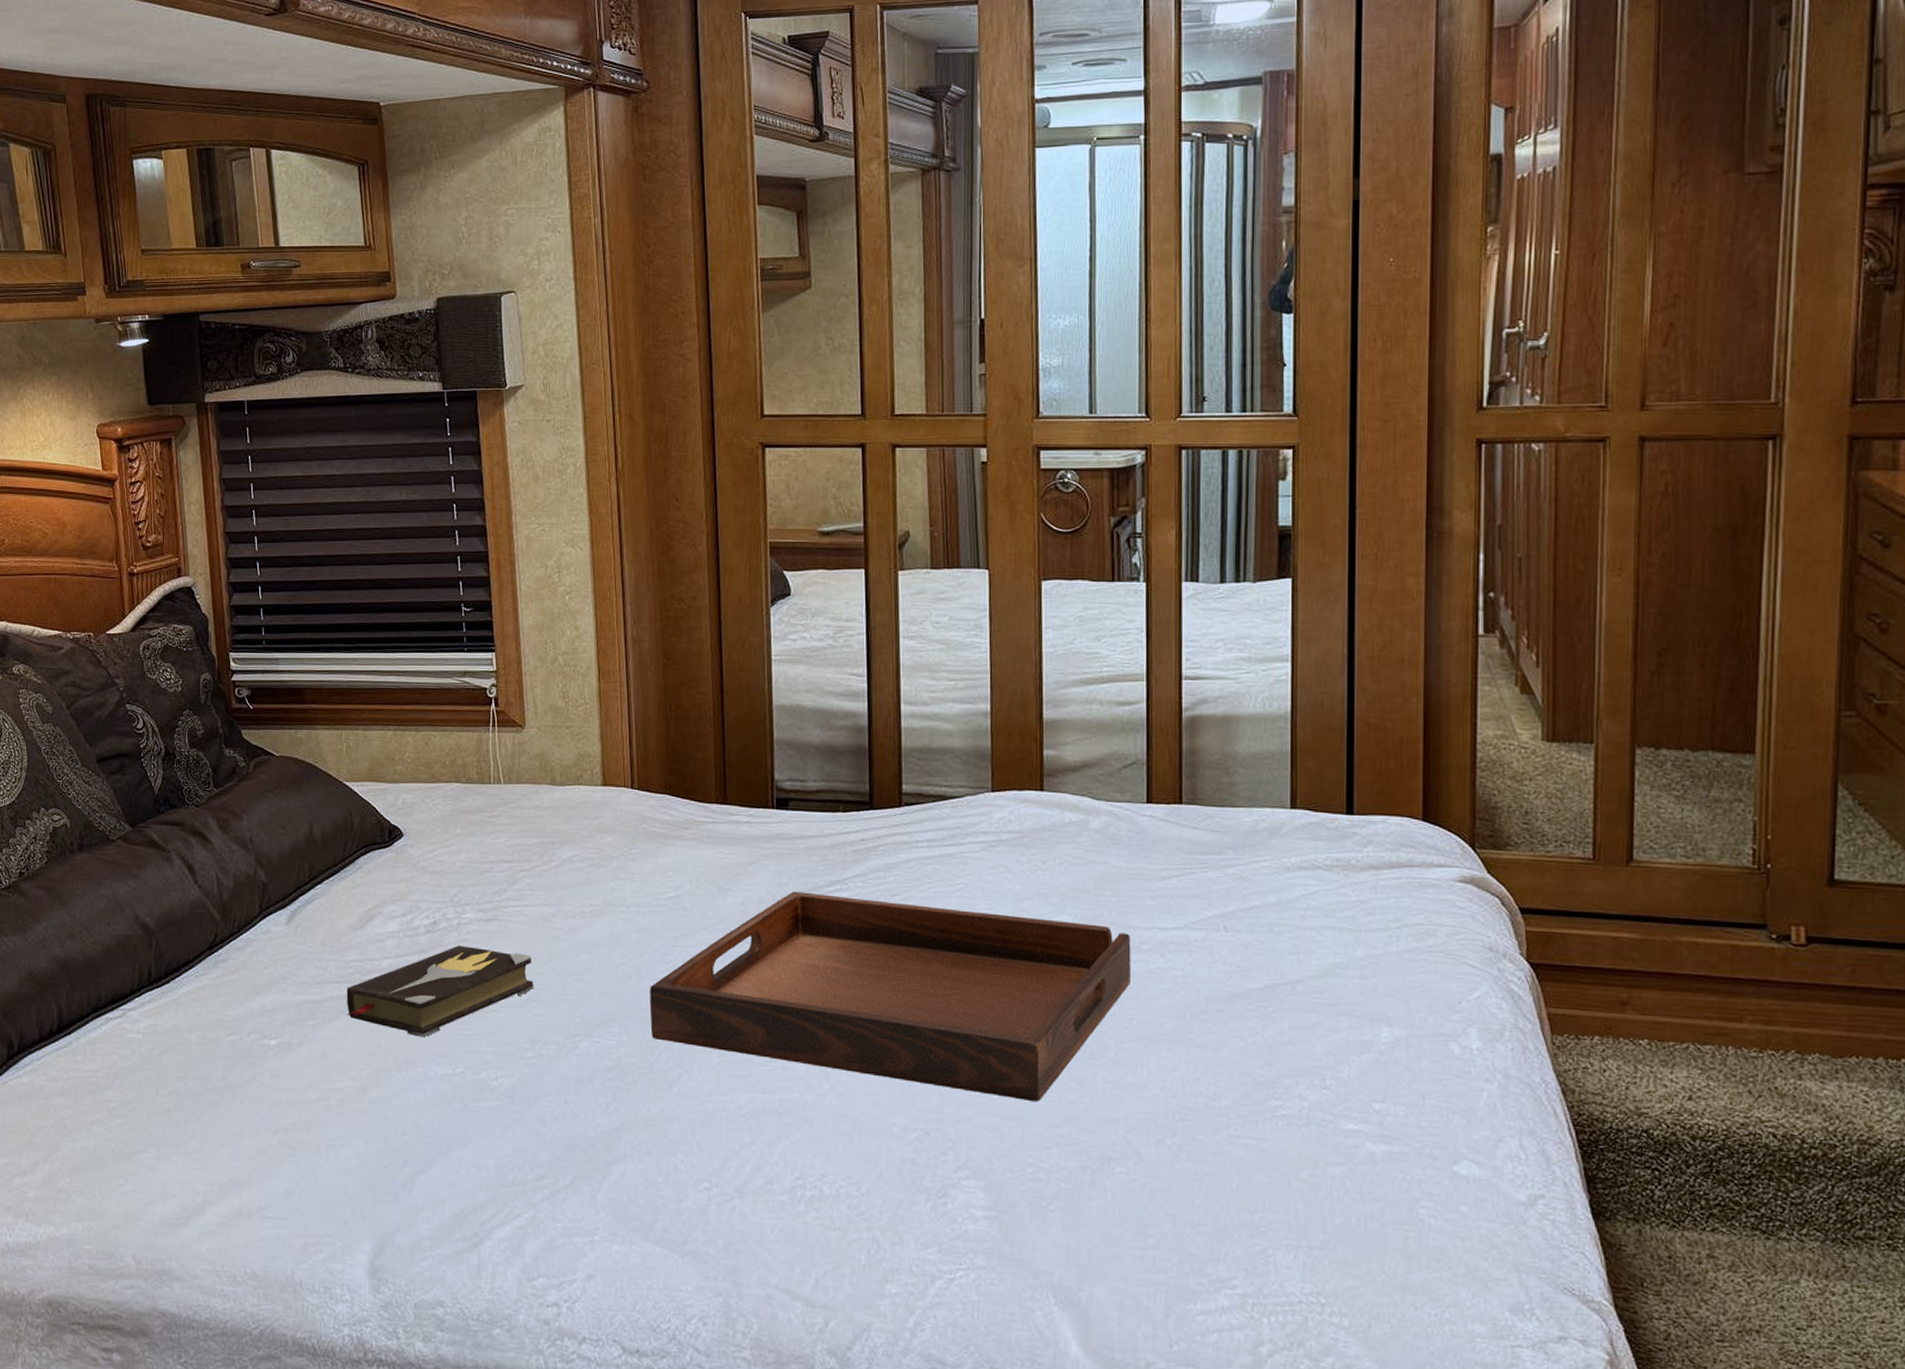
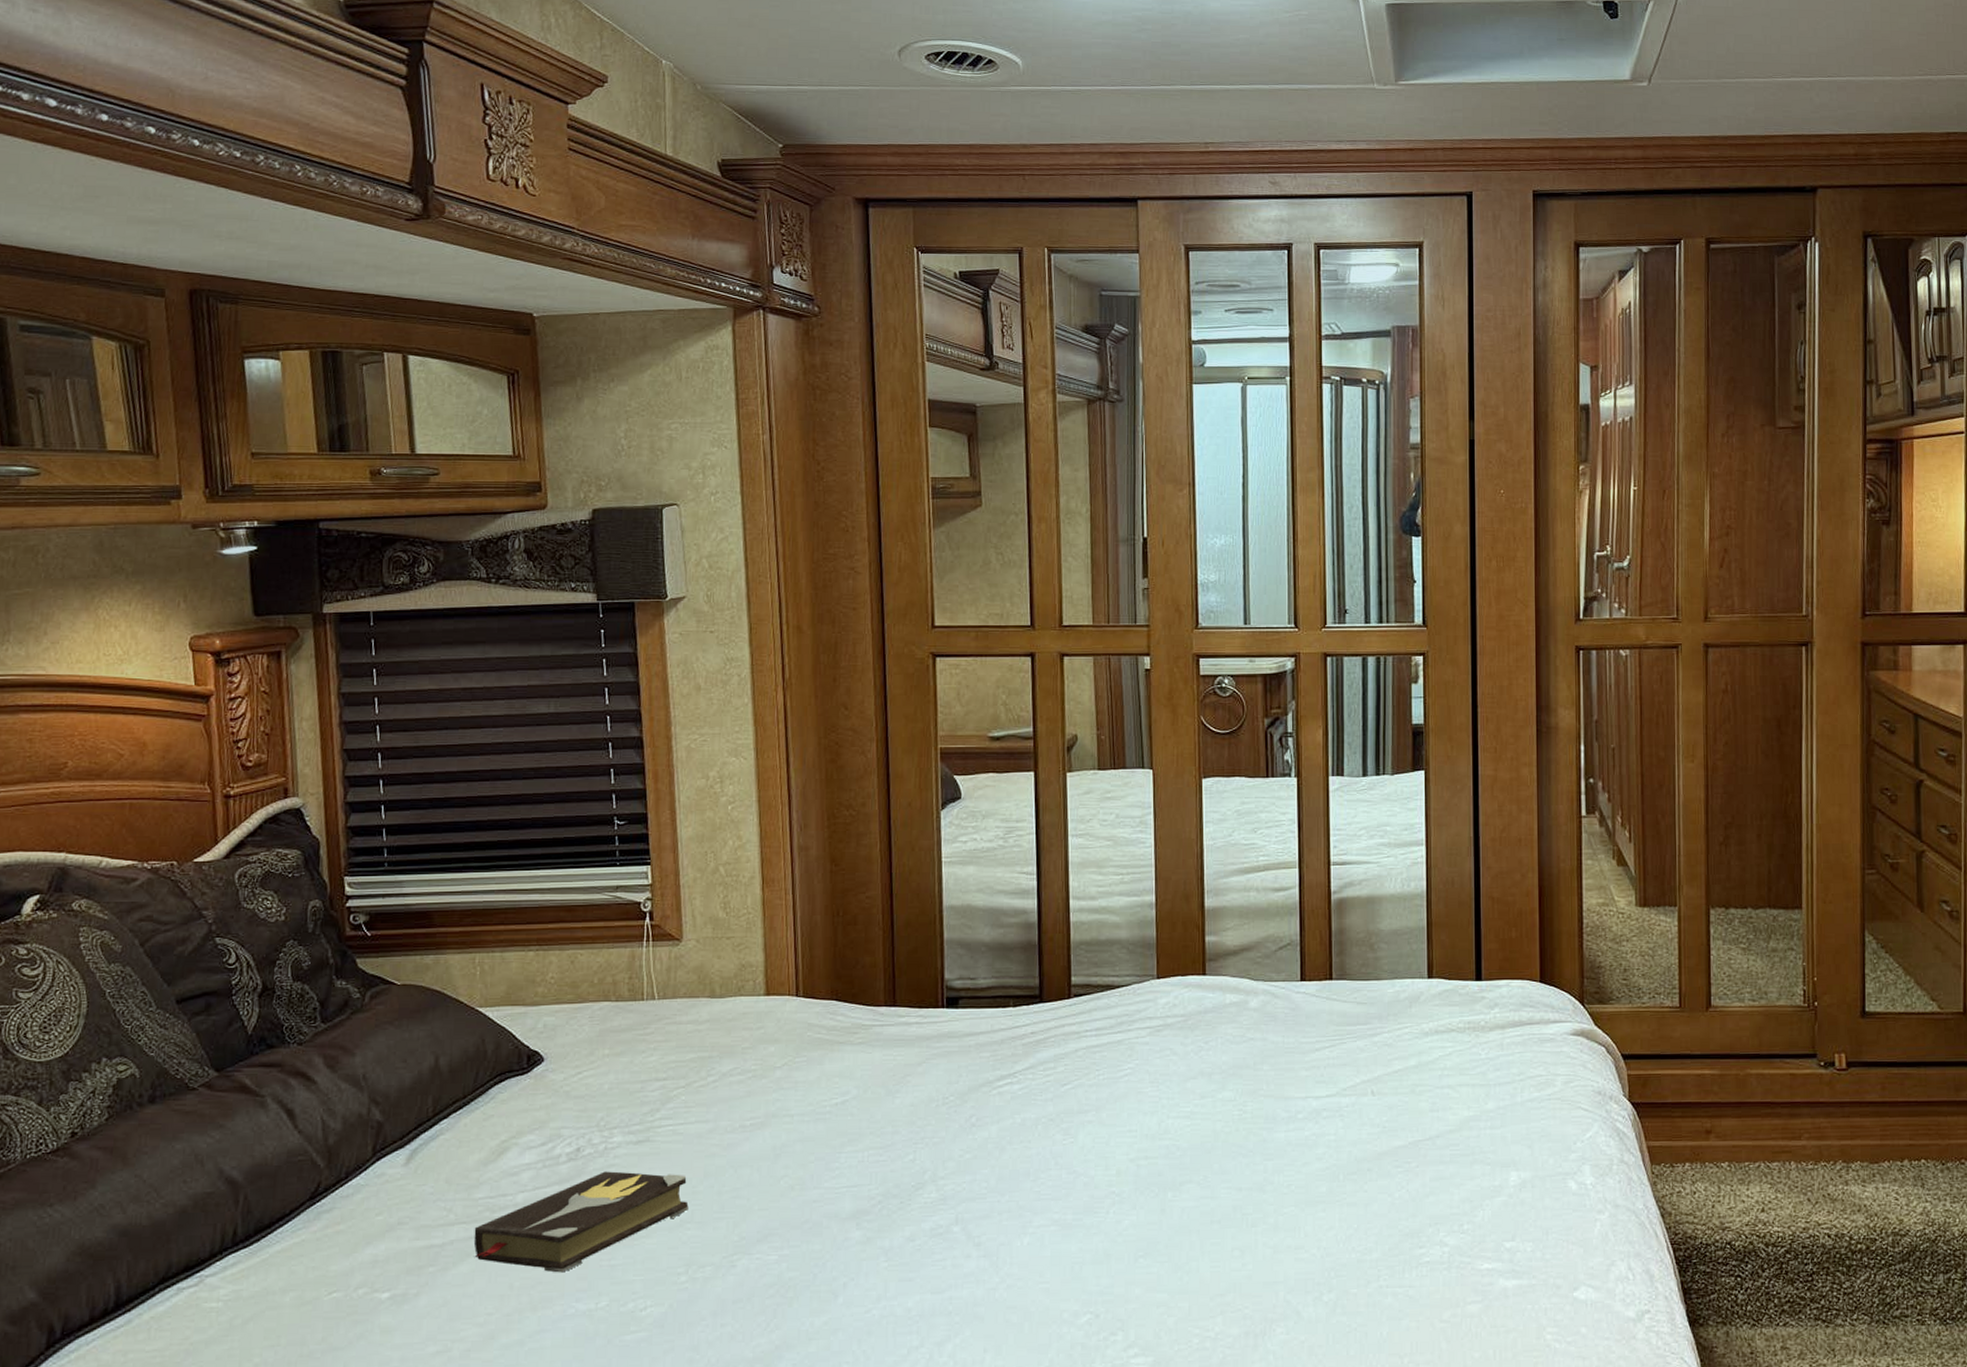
serving tray: present [650,891,1131,1101] -> none [814,1088,1288,1273]

